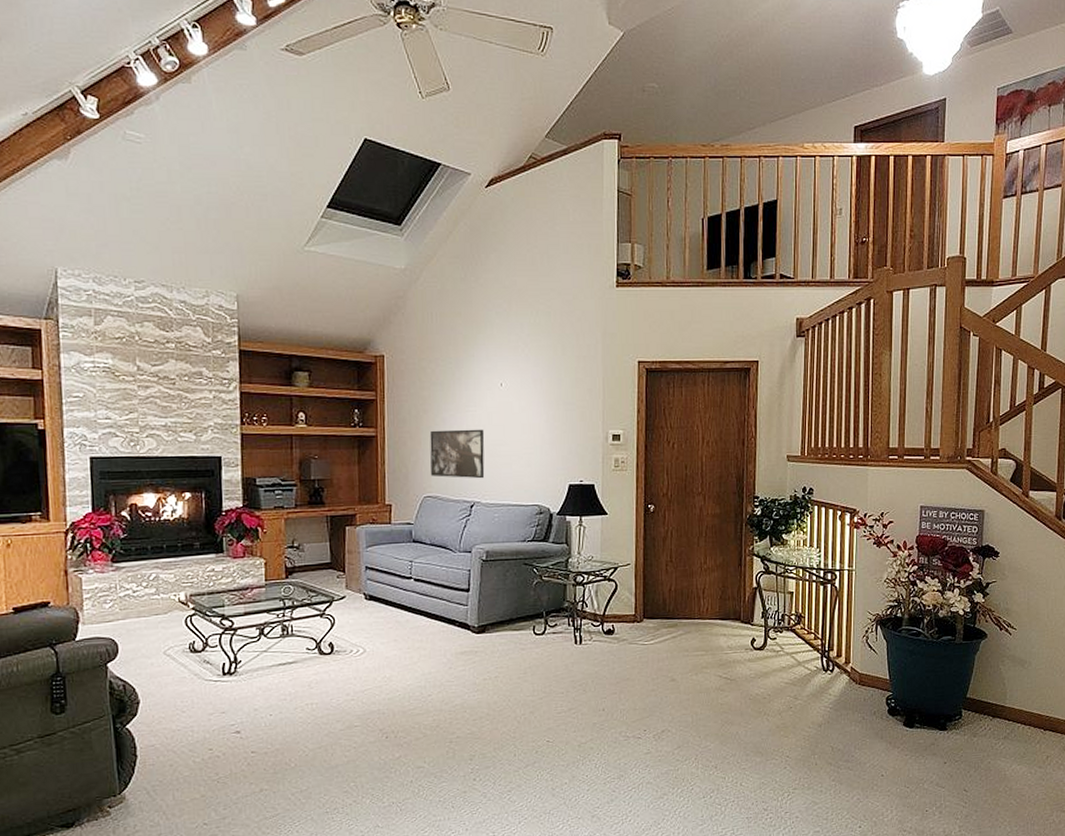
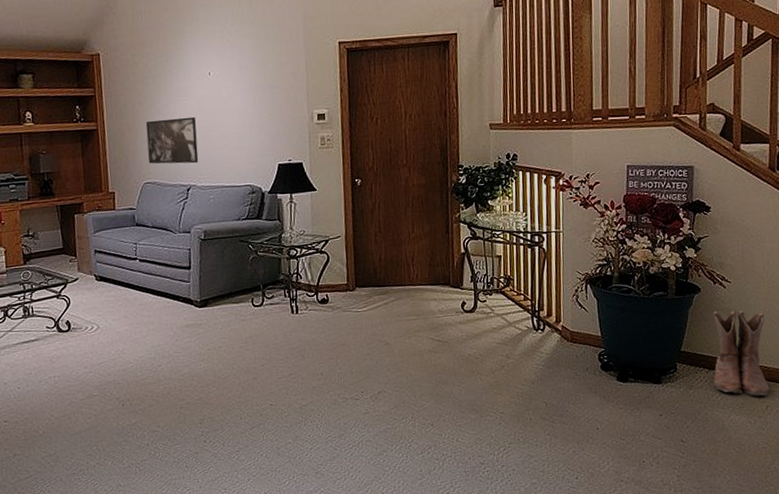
boots: none [997,657,1050,746] -> present [712,310,770,397]

